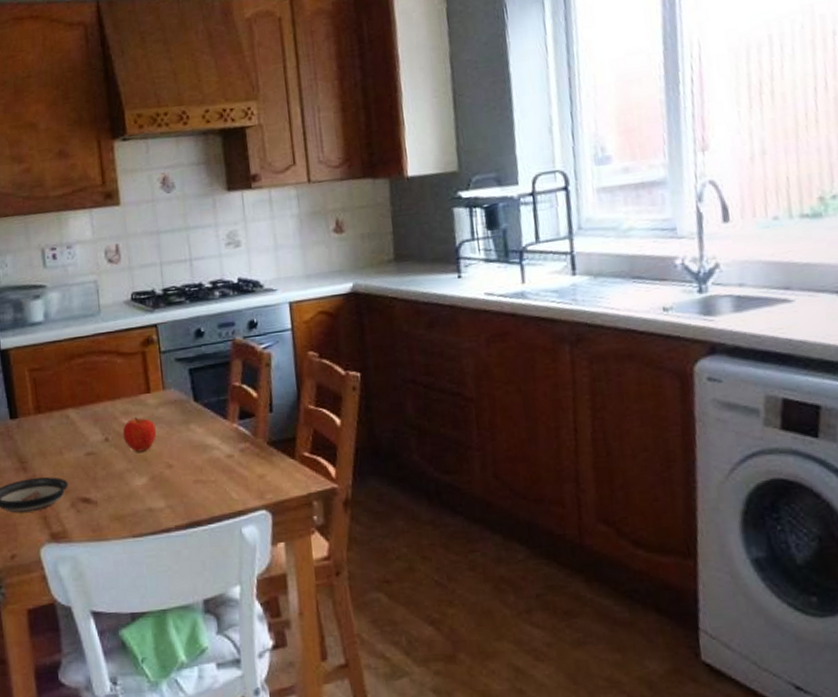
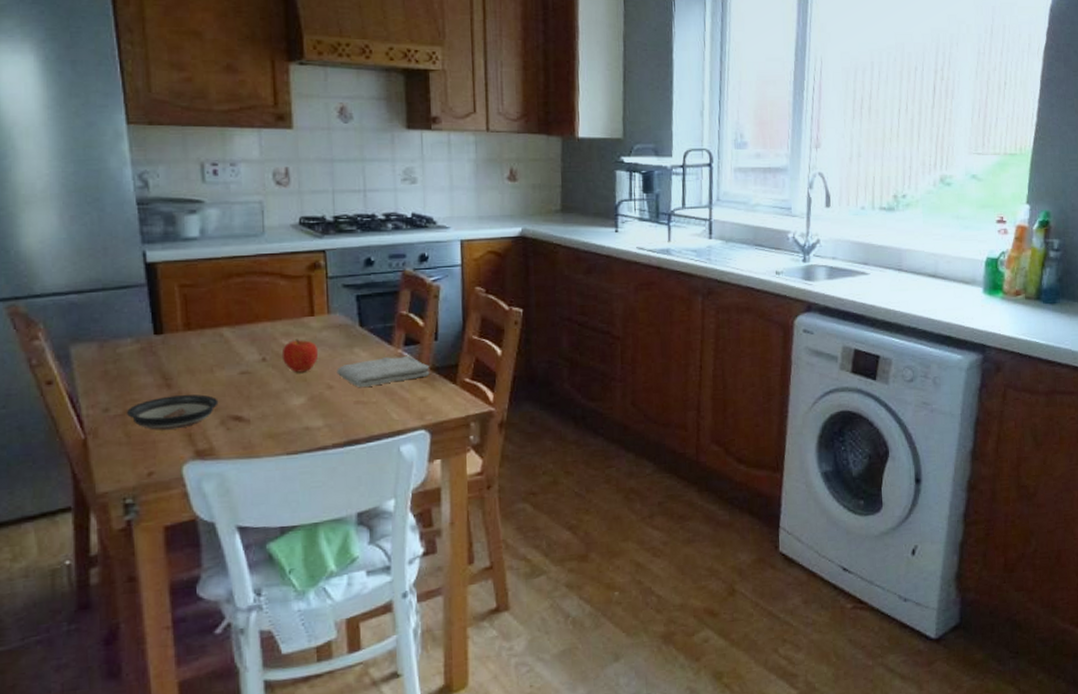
washcloth: none [174,430,268,465] -> present [336,356,430,387]

